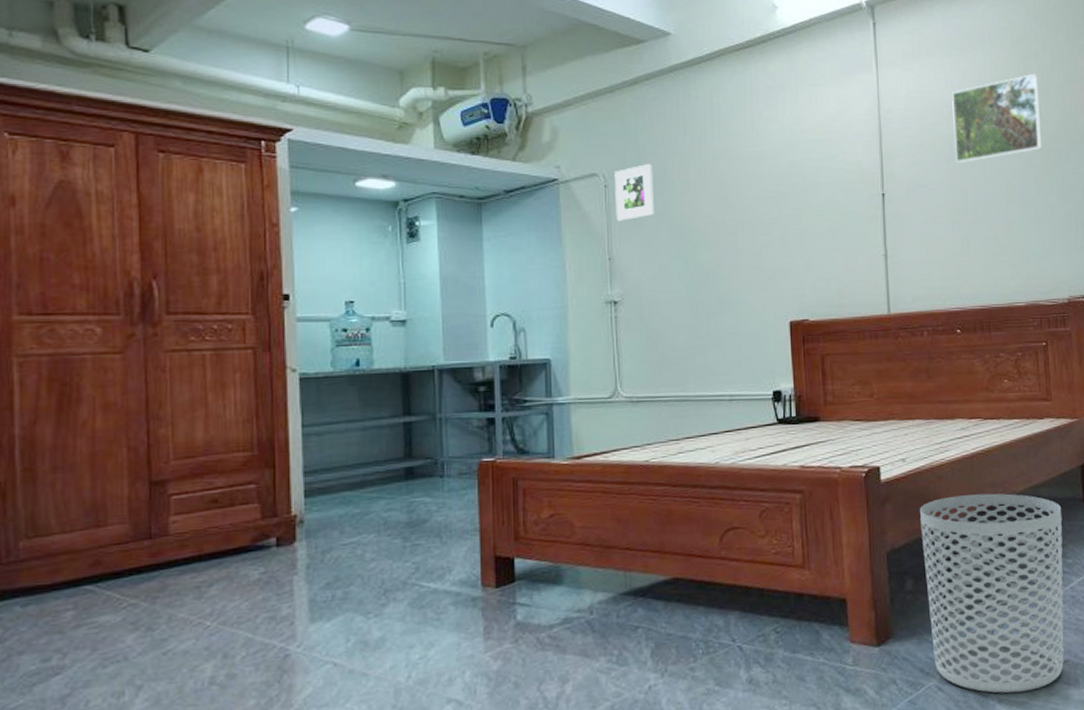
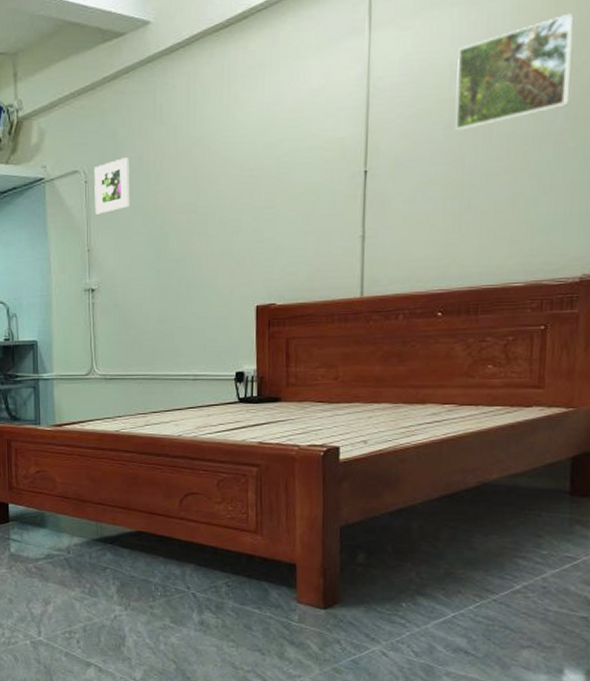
waste bin: present [919,493,1064,694] -> none [378,479,542,669]

